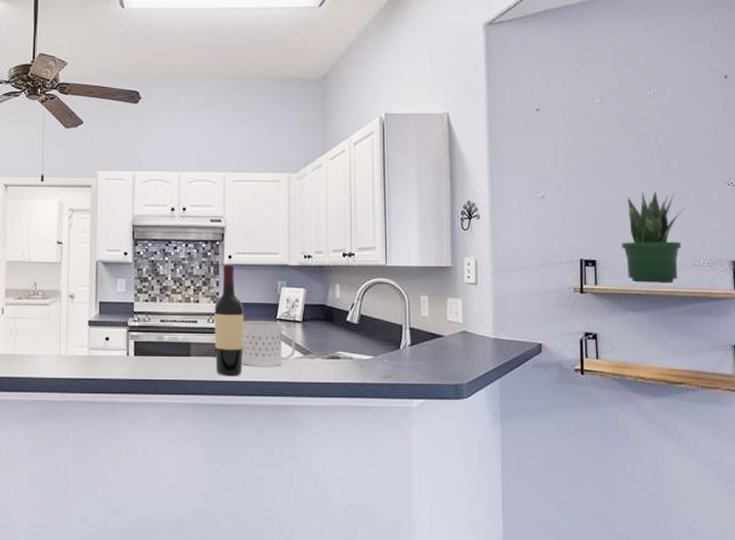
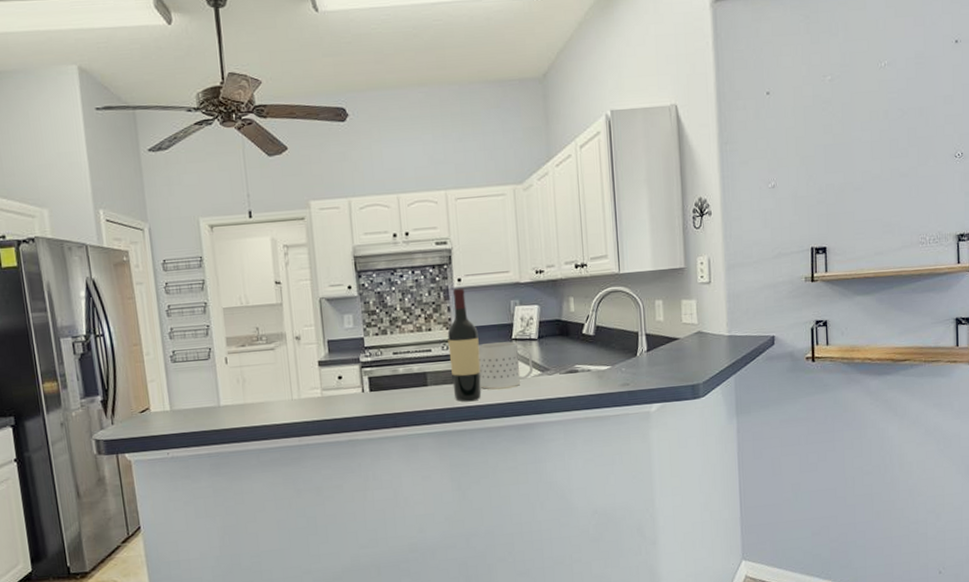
planter: present [622,191,684,283] -> none [851,170,913,266]

